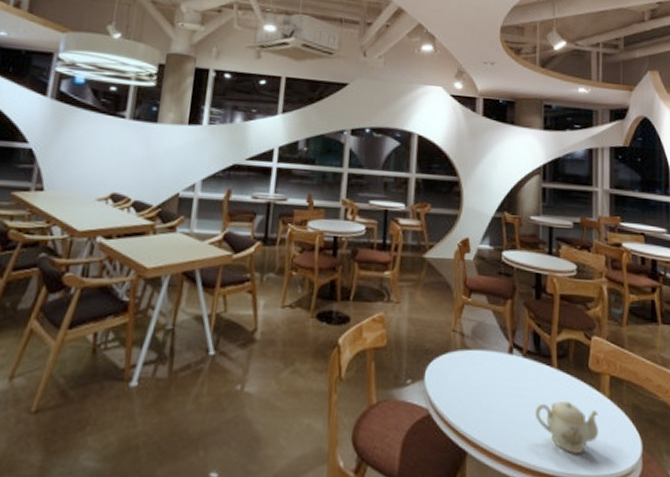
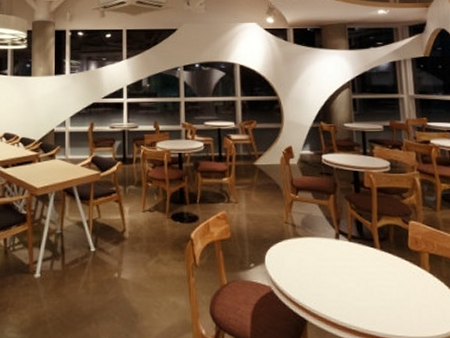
teapot: present [534,400,598,453] -> none [363,275,422,319]

